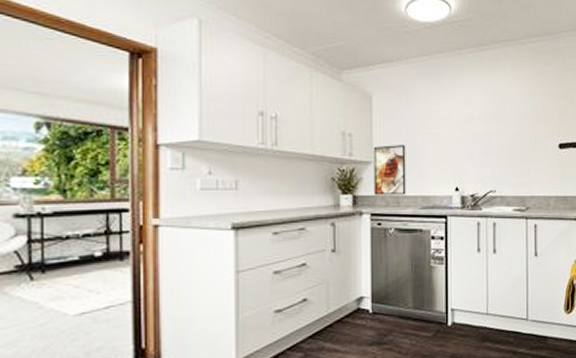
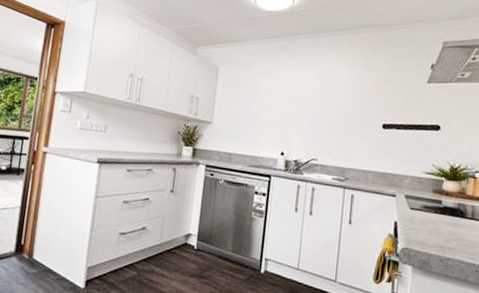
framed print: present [373,145,406,195] -> none [210,109,242,153]

